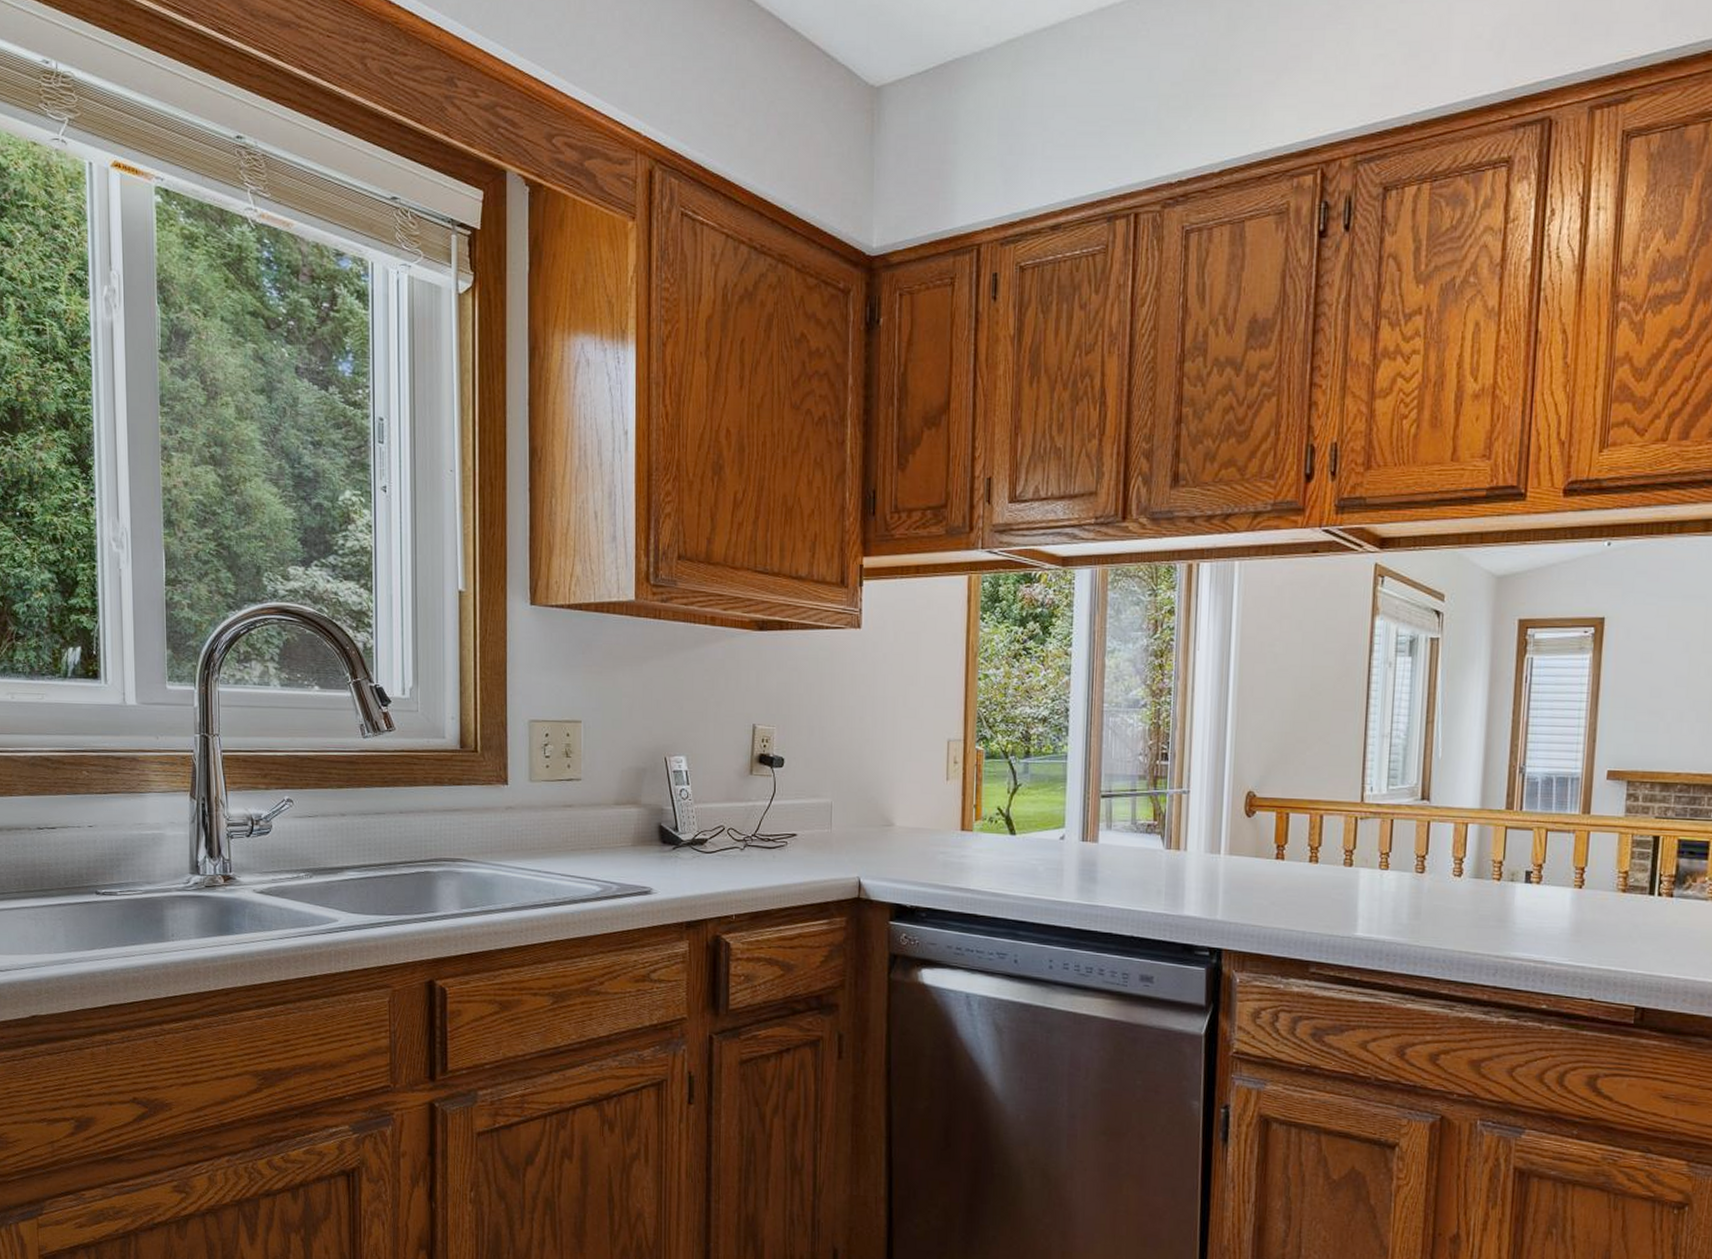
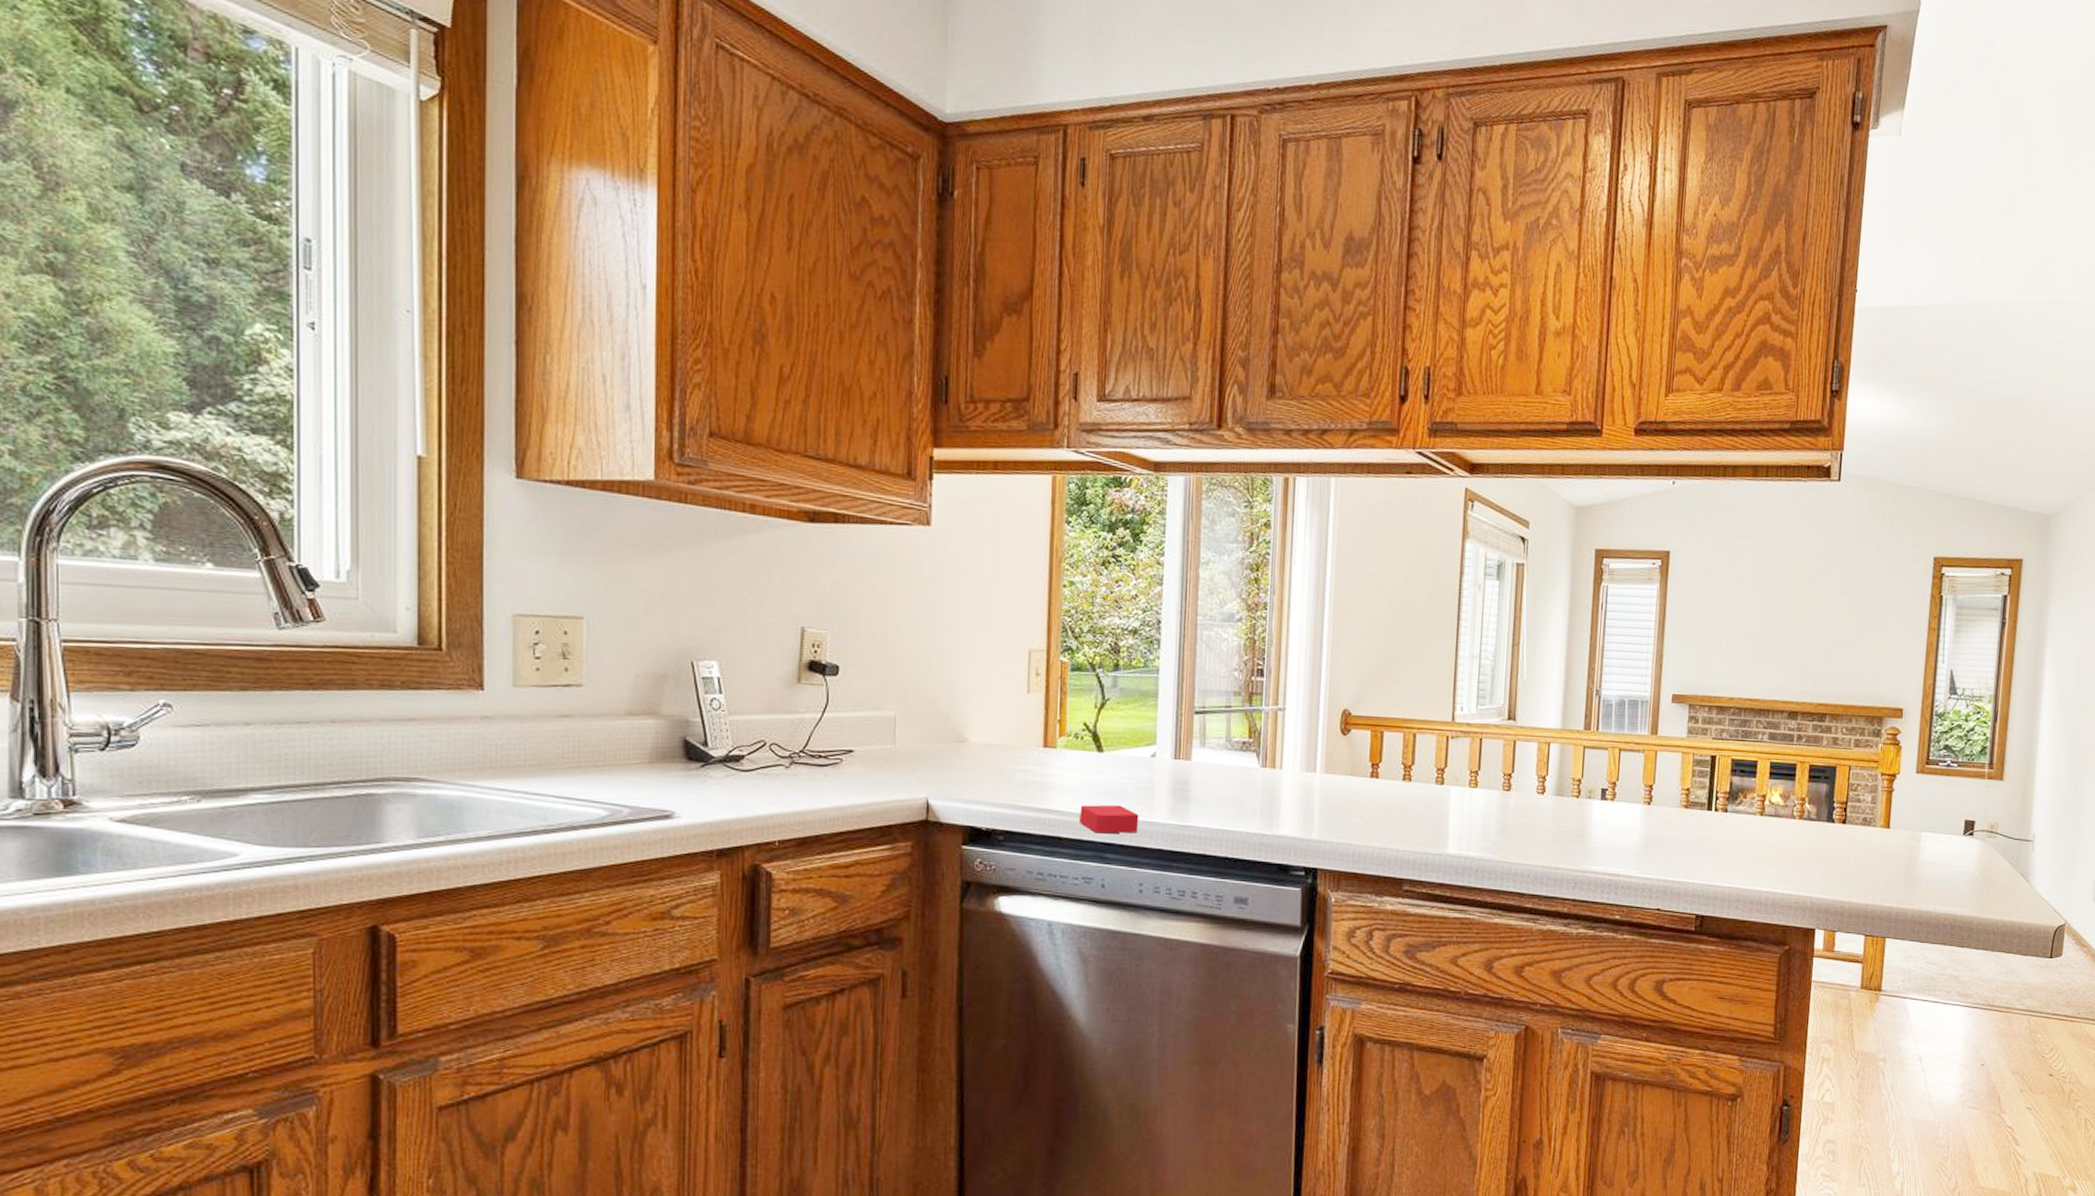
sponge: none [994,884,1049,912] -> present [1079,804,1139,834]

